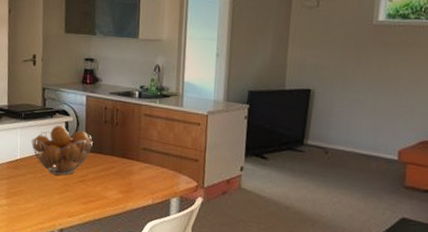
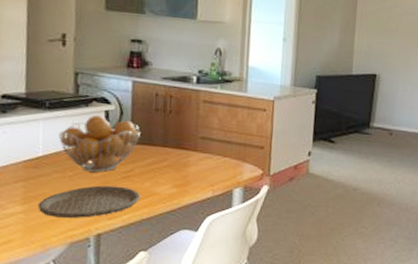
plate: none [17,186,93,215] -> present [37,185,140,218]

